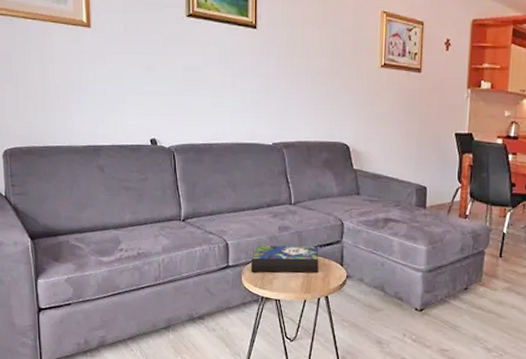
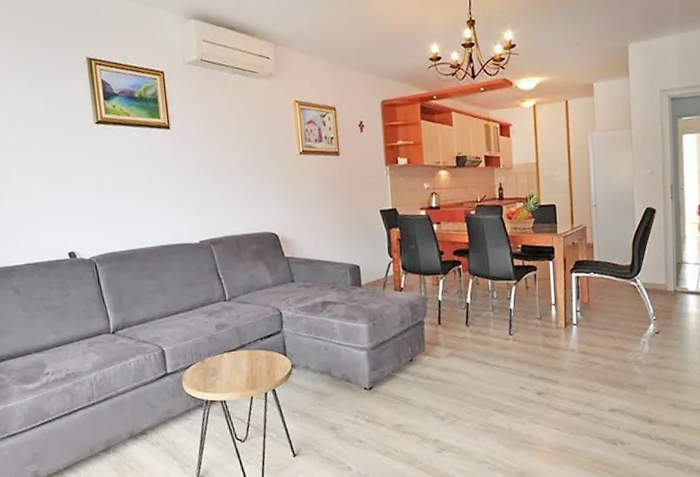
book: present [250,245,319,274] -> none [190,339,262,377]

